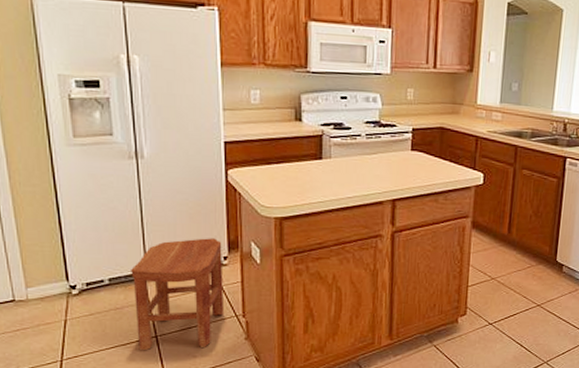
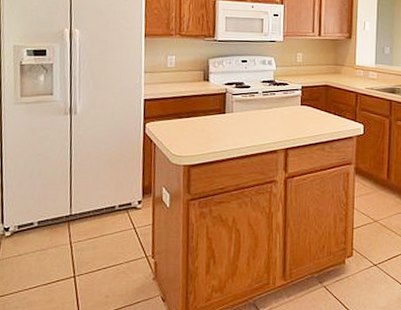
stool: present [131,238,225,351] -> none [57,184,138,291]

